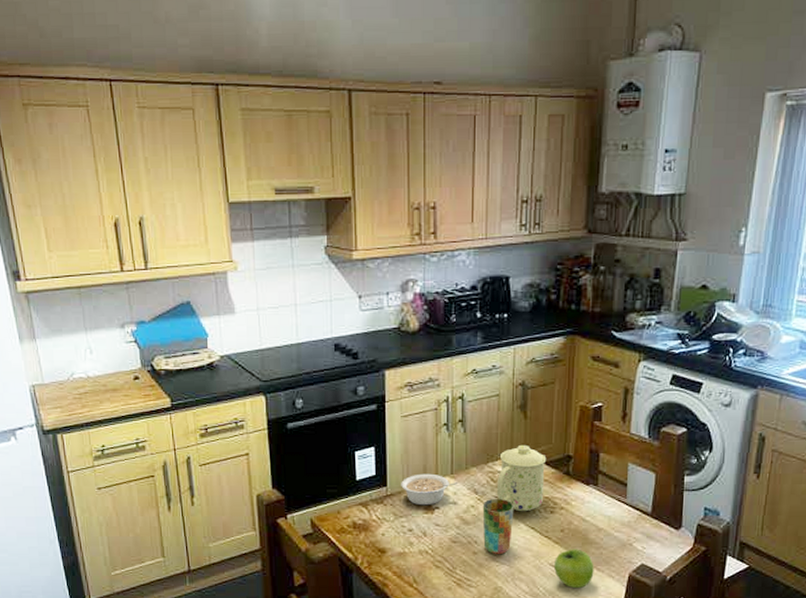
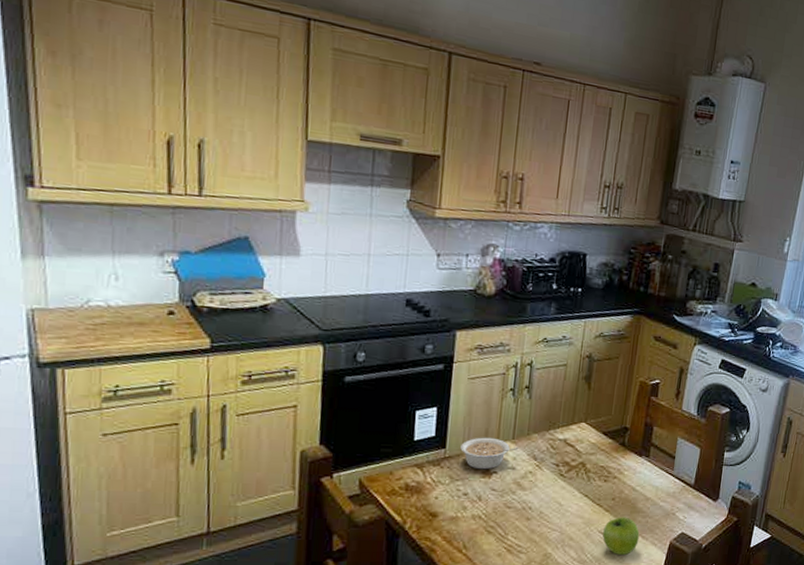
cup: present [482,498,514,555] -> none [537,465,571,522]
mug: present [496,444,547,512] -> none [554,414,605,480]

